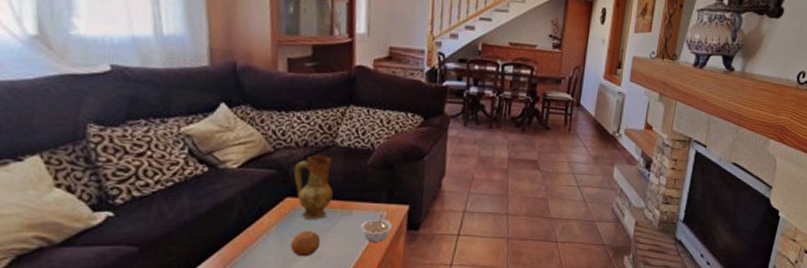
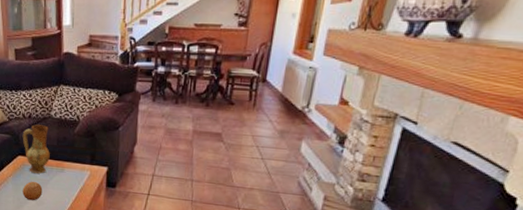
legume: present [360,214,393,242] -> none [70,173,95,195]

